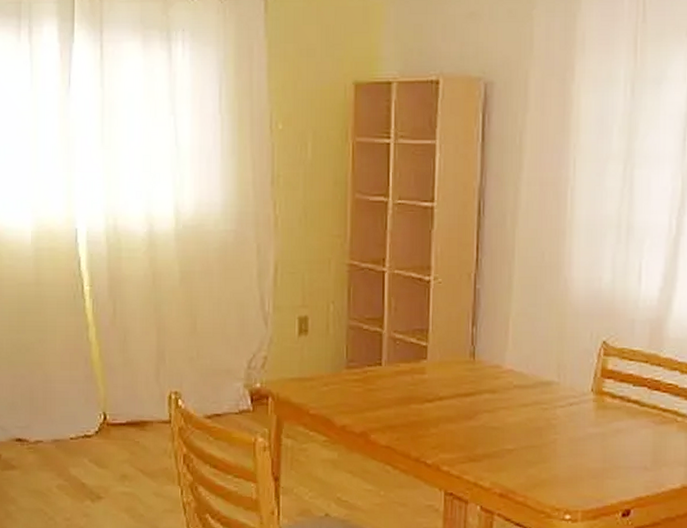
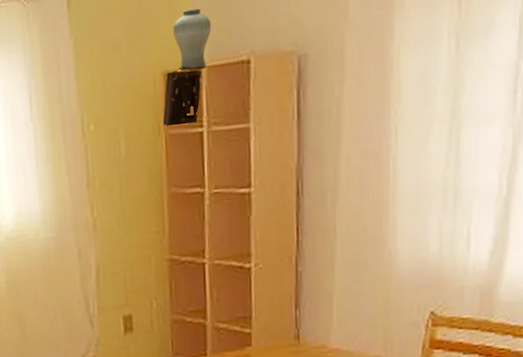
picture frame: none [351,82,392,134] -> present [162,69,202,126]
vase: none [366,26,404,83] -> present [172,8,212,72]

